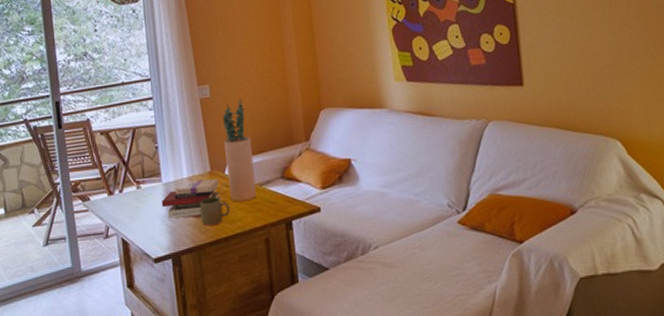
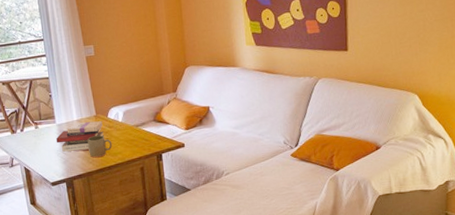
vase: present [222,98,257,203] -> none [105,56,134,140]

